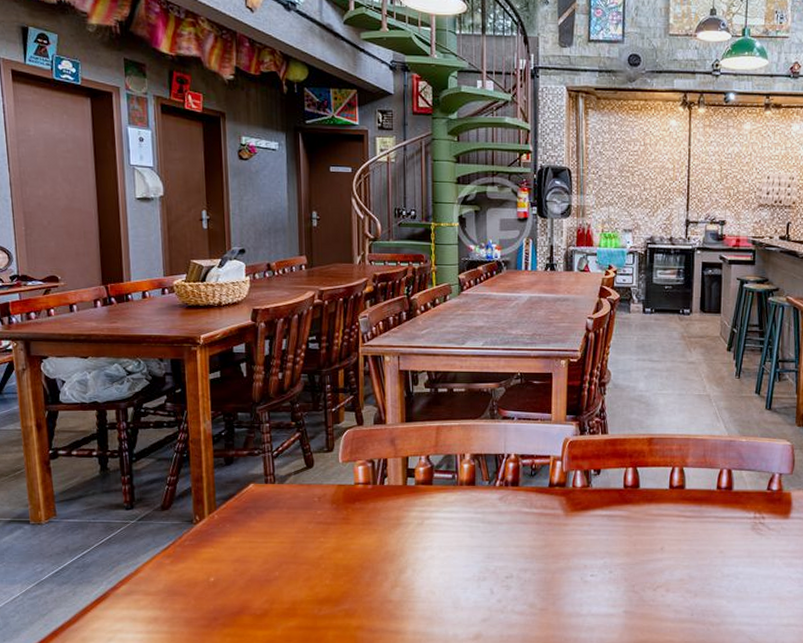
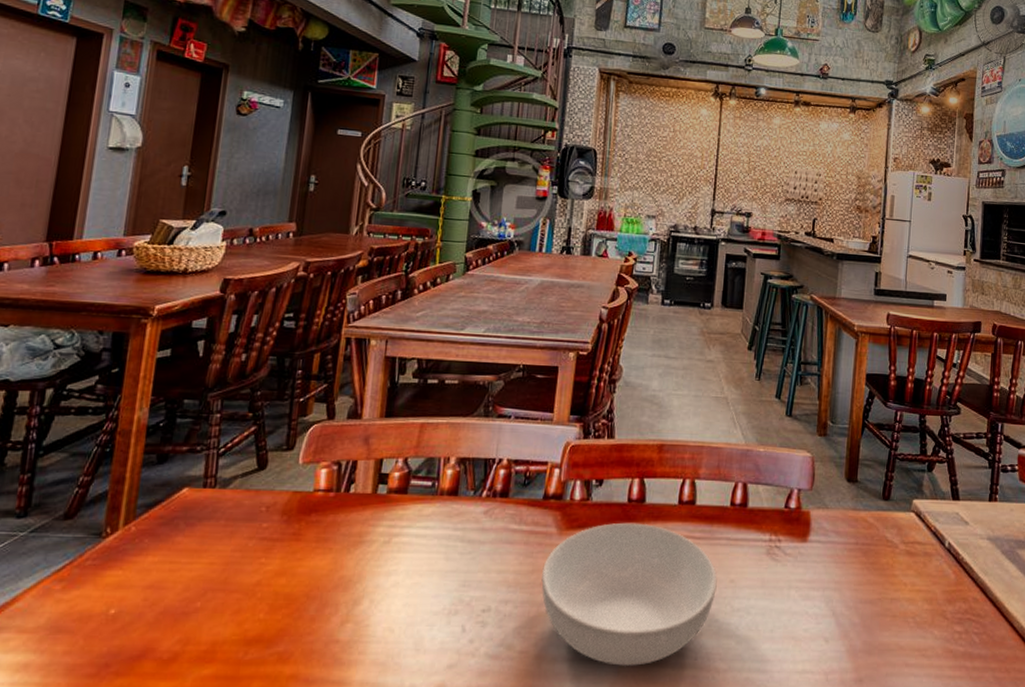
serving bowl: none [554,505,708,620] -> present [541,522,717,666]

